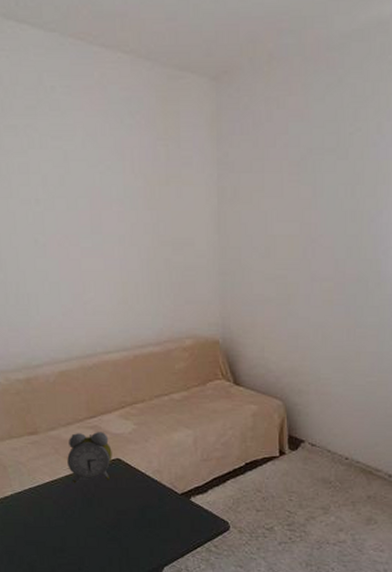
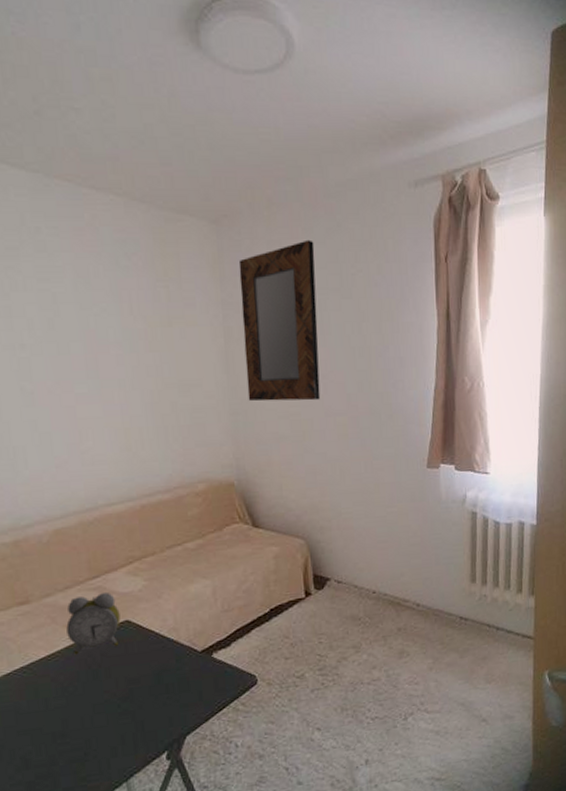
home mirror: none [236,96,313,264] -> present [238,239,321,402]

